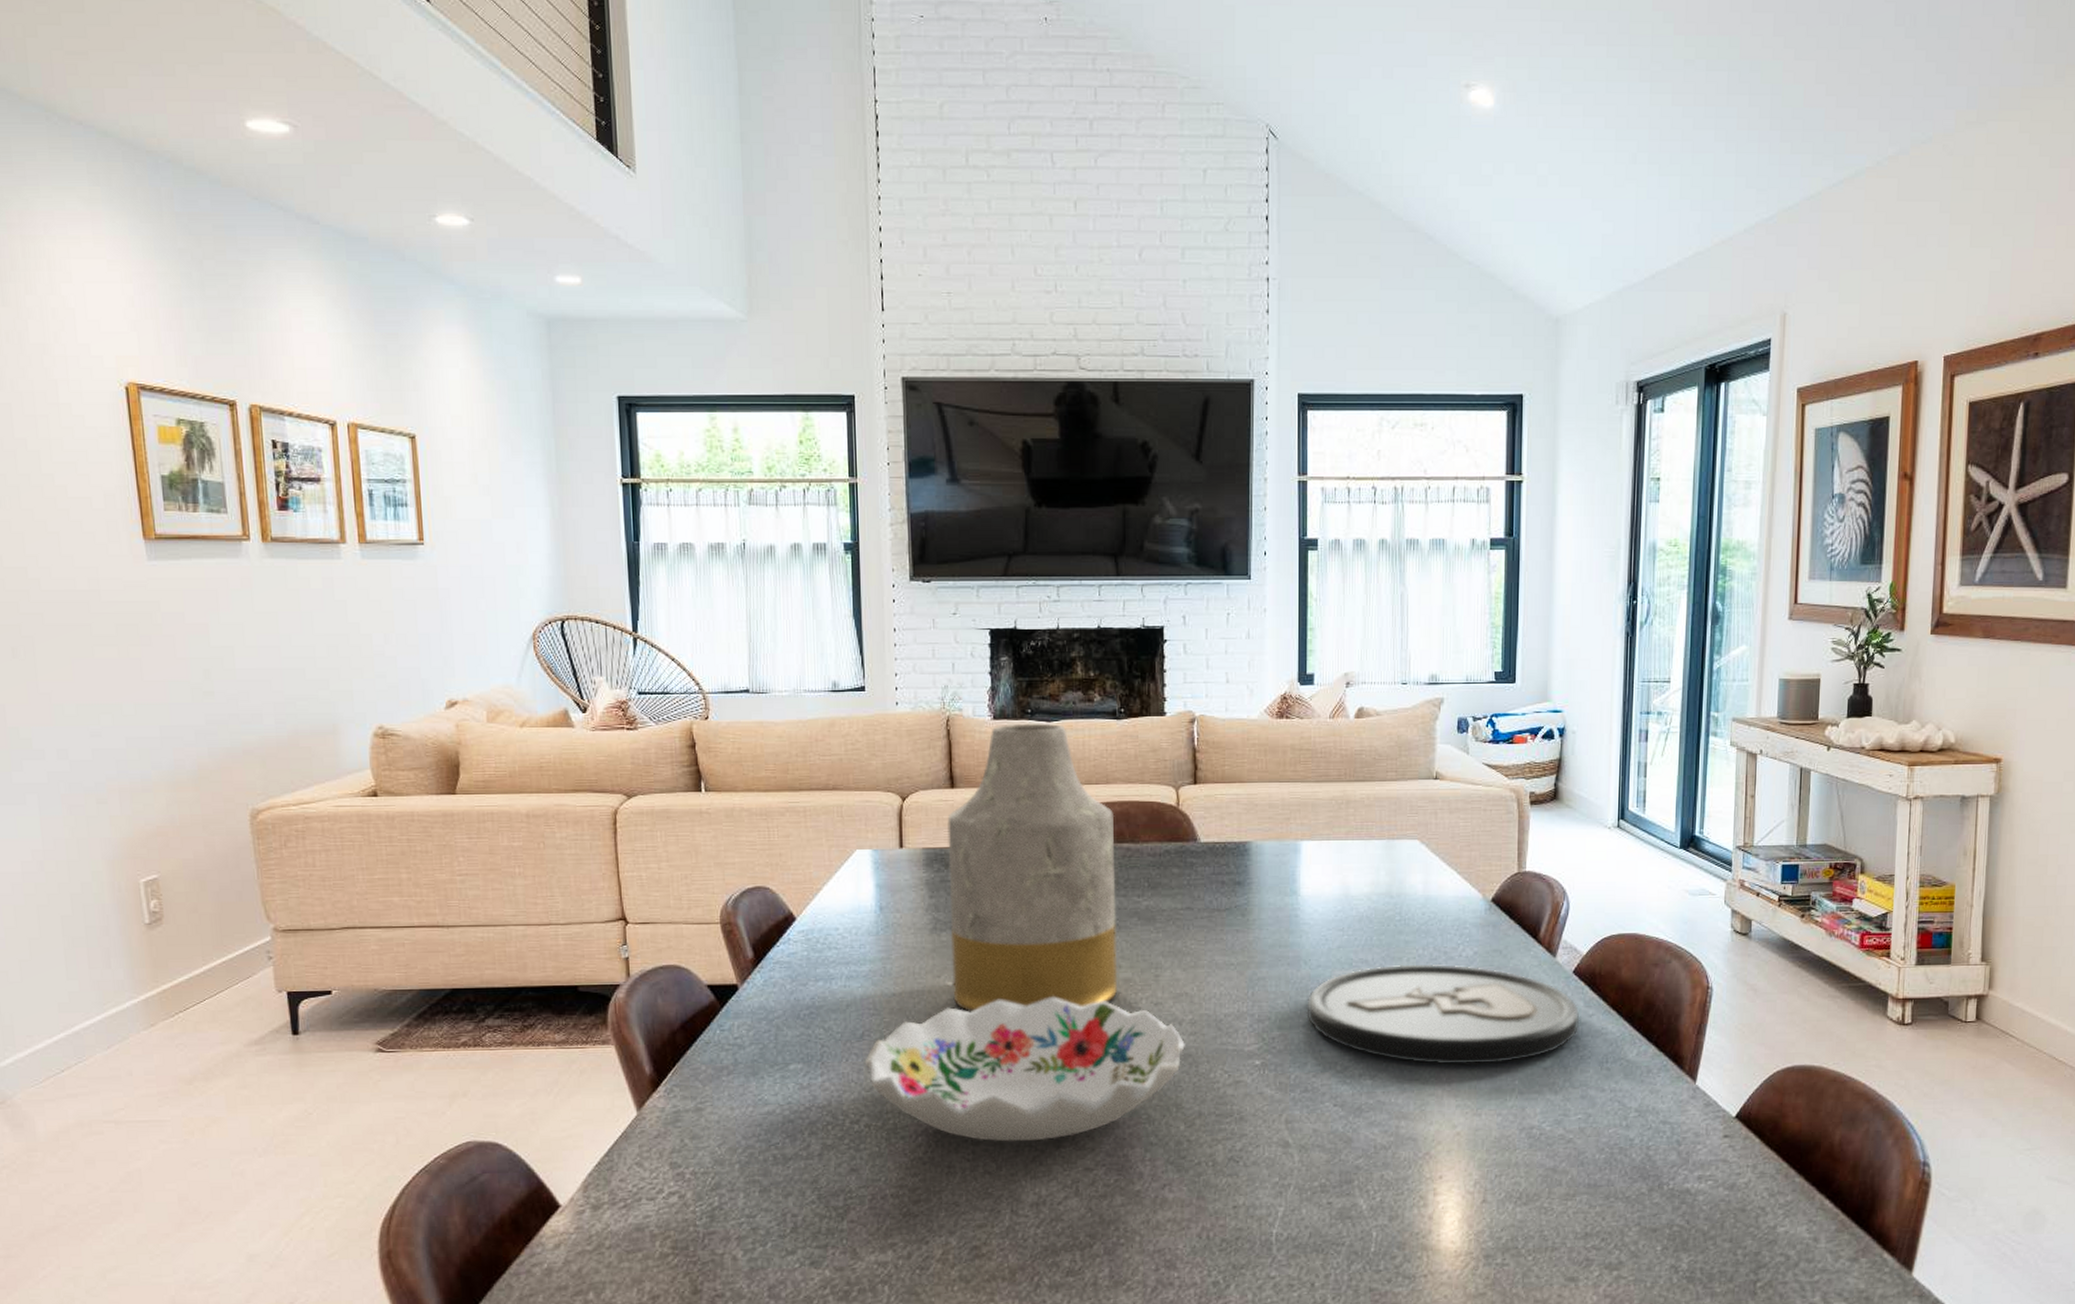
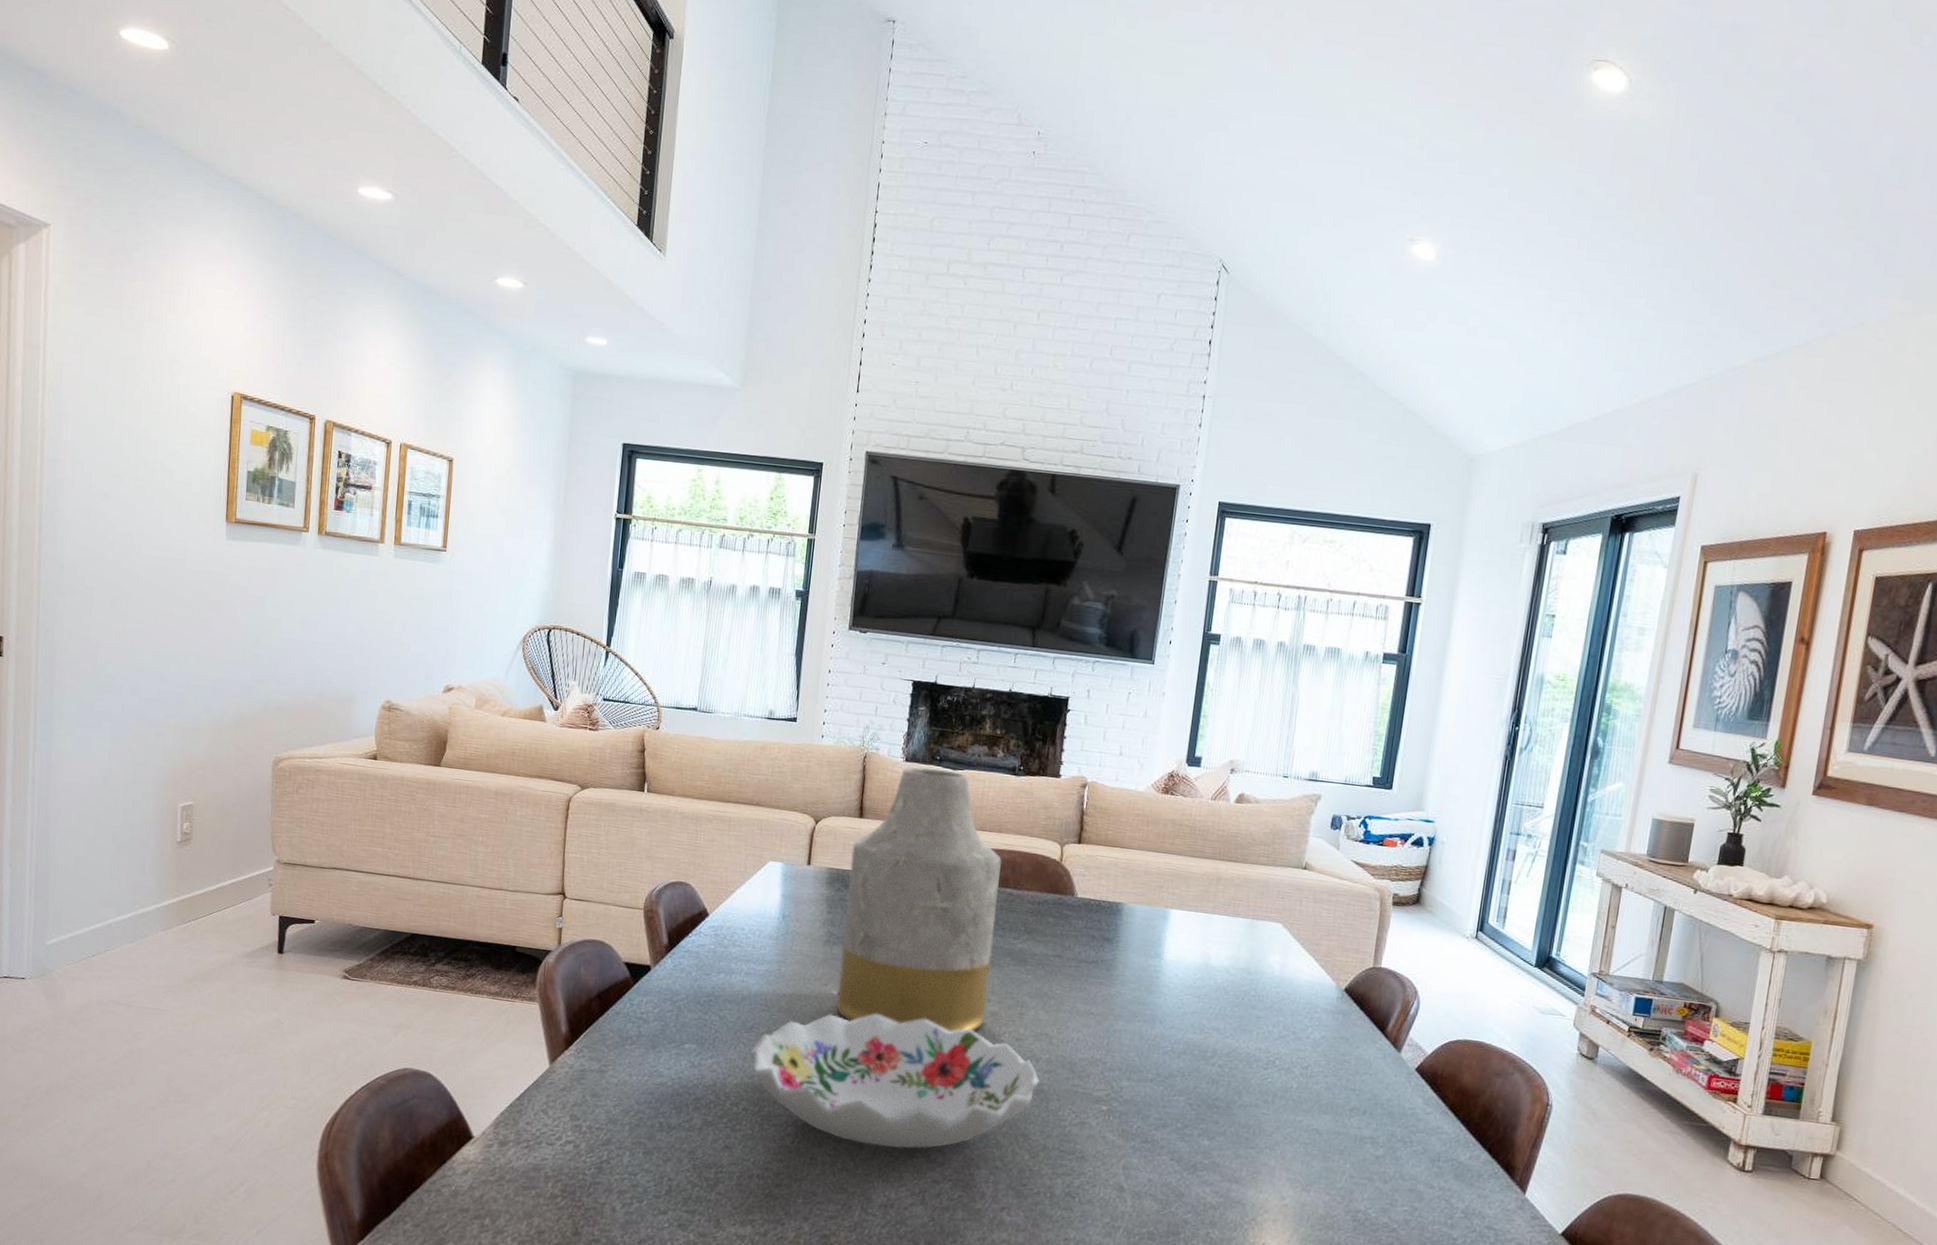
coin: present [1306,964,1580,1065] -> none [1155,1035,1417,1146]

